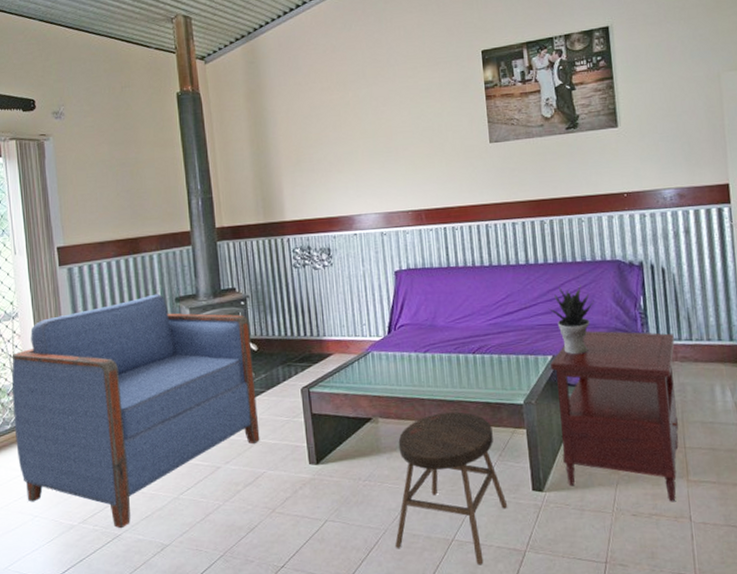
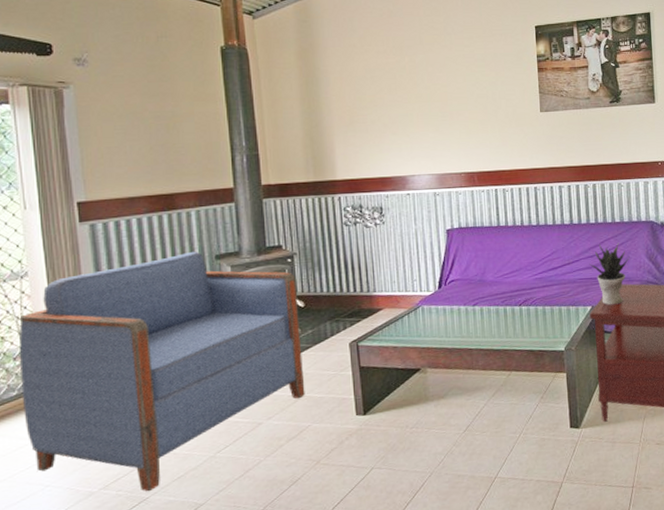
stool: present [395,411,508,565] -> none [441,359,548,499]

